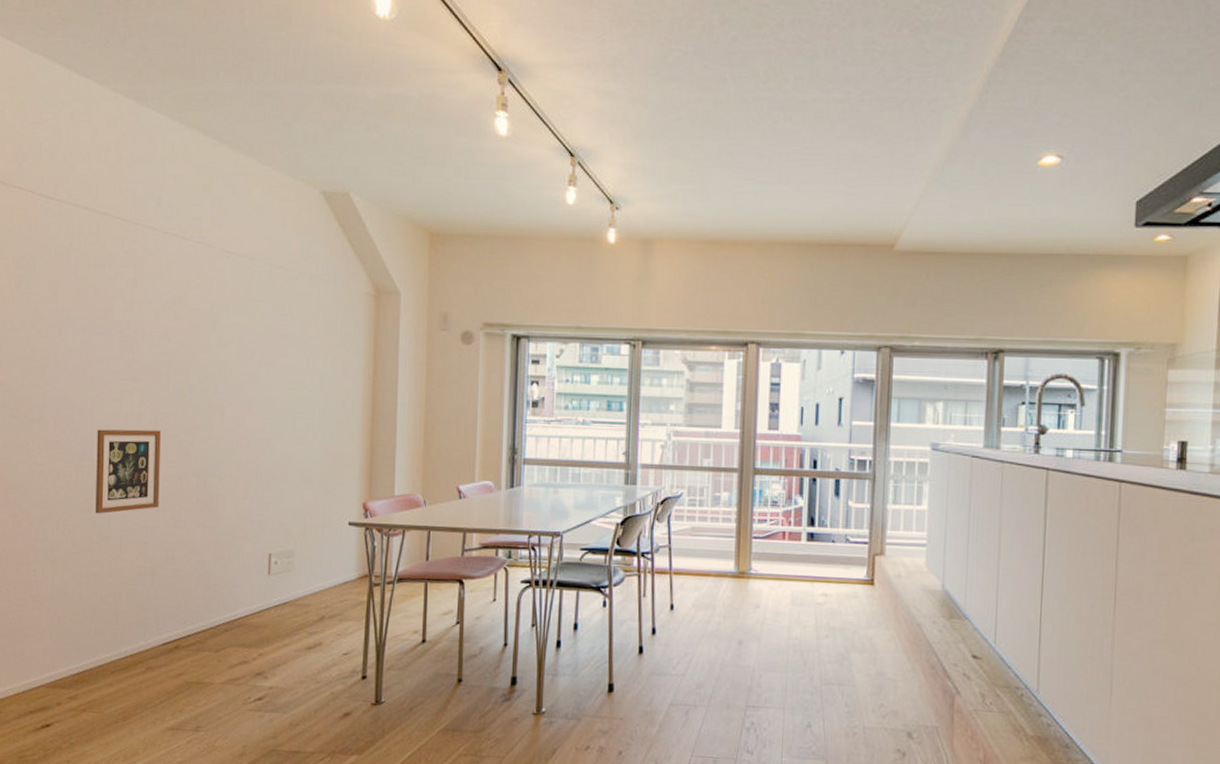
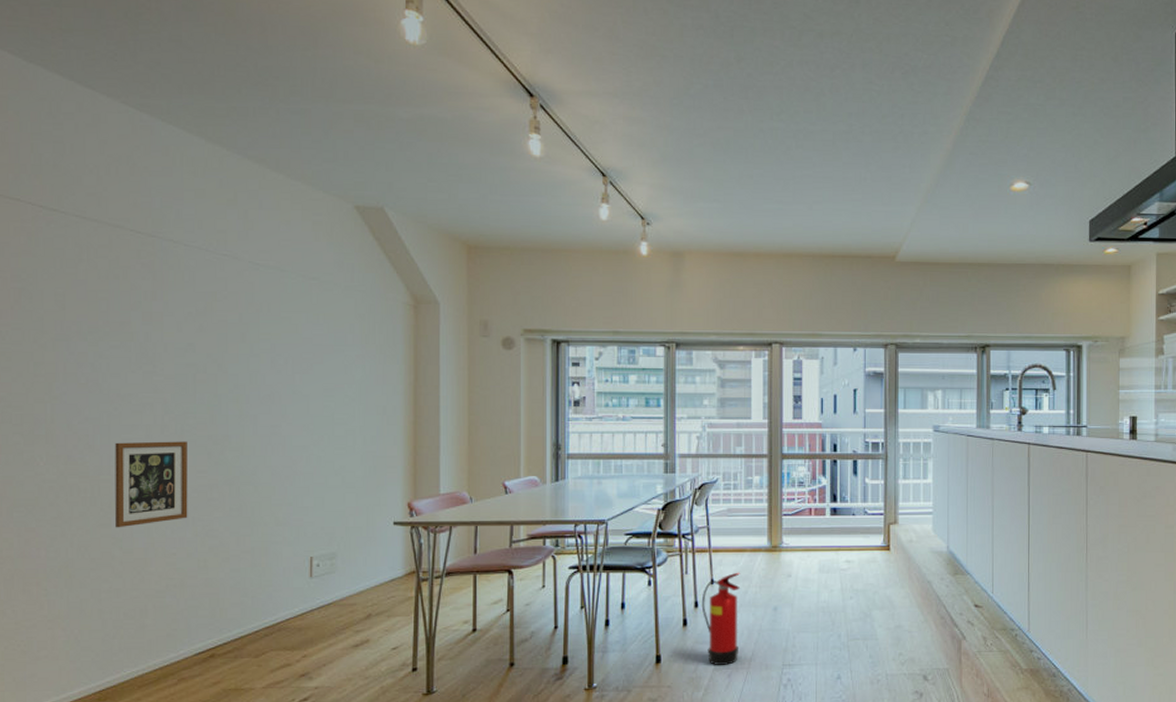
fire extinguisher: none [659,598,704,701] -> present [701,572,741,665]

